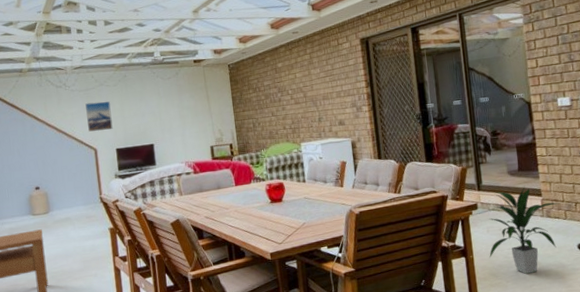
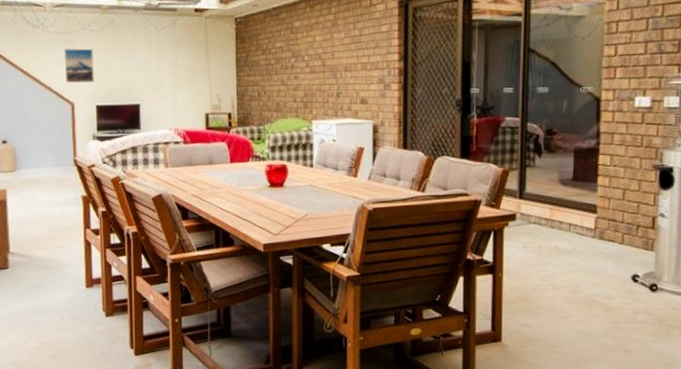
indoor plant: present [489,187,559,274] -> none [522,200,616,302]

